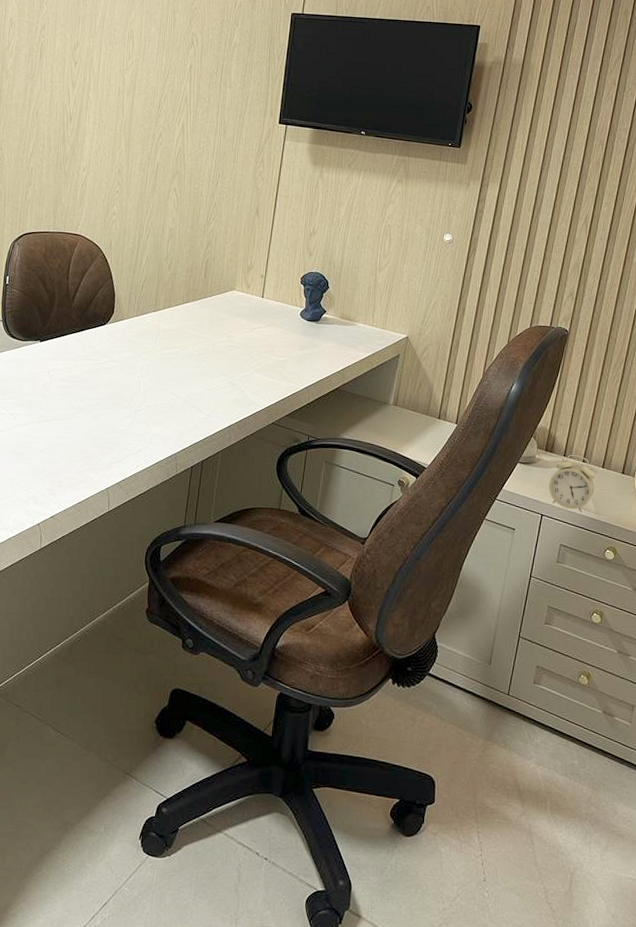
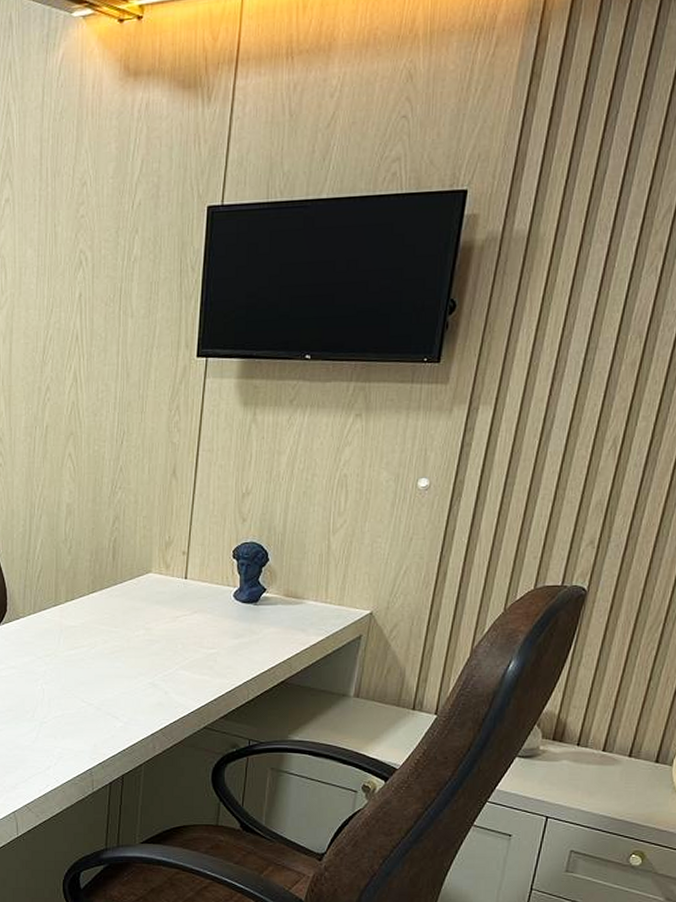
alarm clock: present [549,455,596,513] -> none [556,743,620,813]

